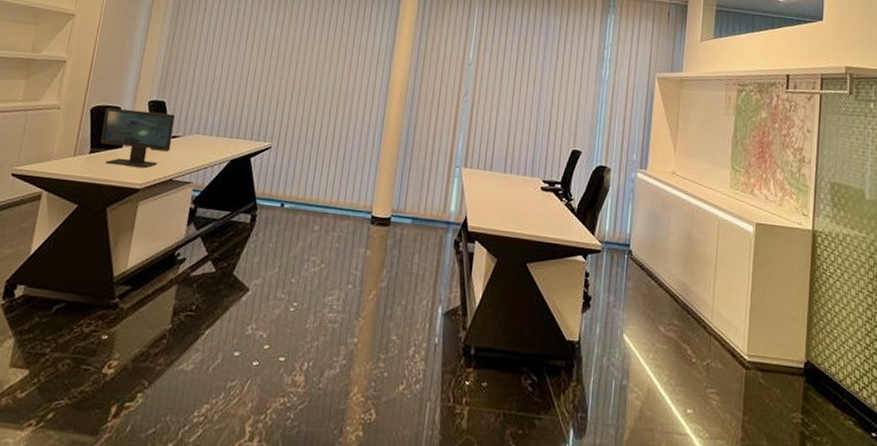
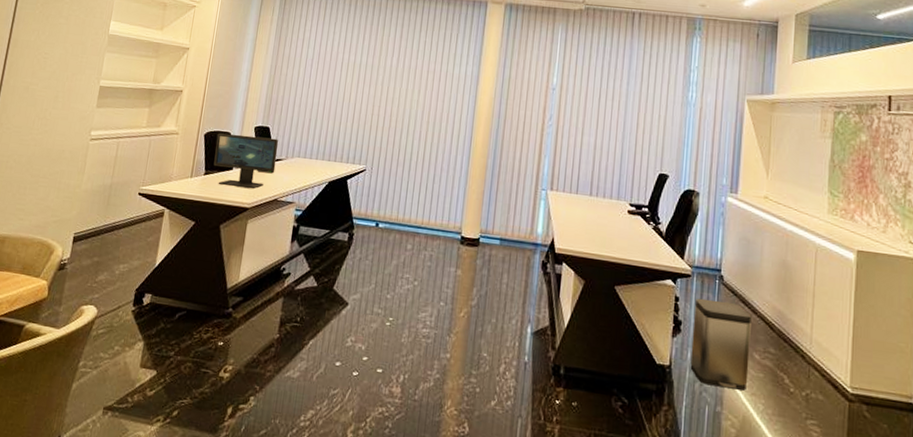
pedal bin: none [598,273,658,363] -> present [690,298,752,391]

